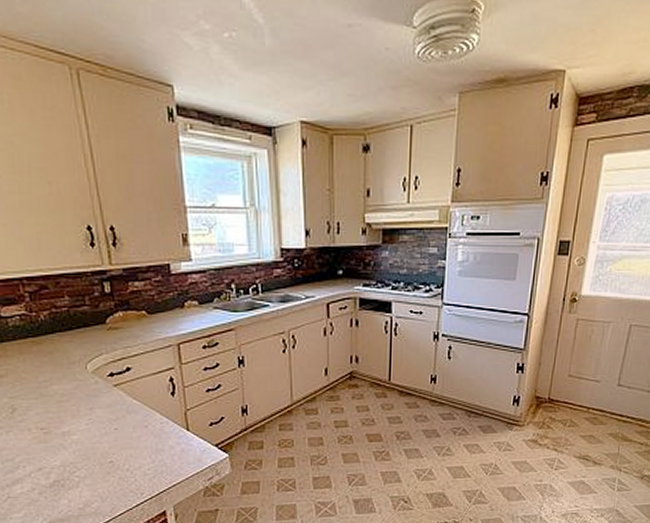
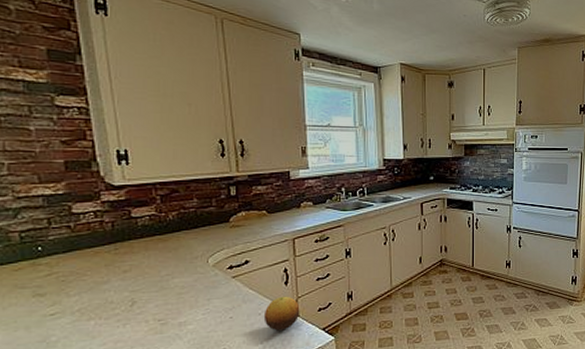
fruit: none [150,408,190,445] -> present [263,296,300,331]

